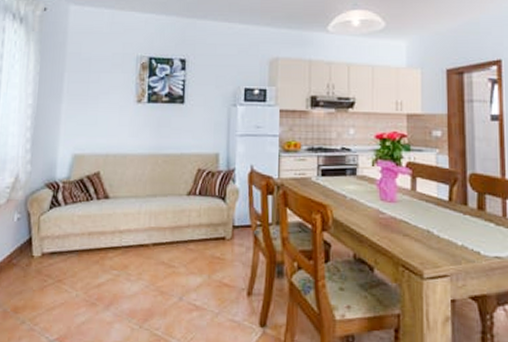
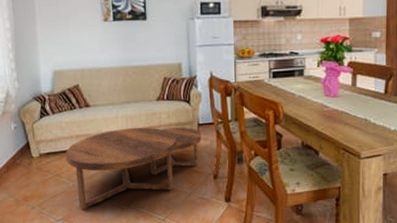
coffee table: none [72,226,236,329] -> present [65,127,201,210]

